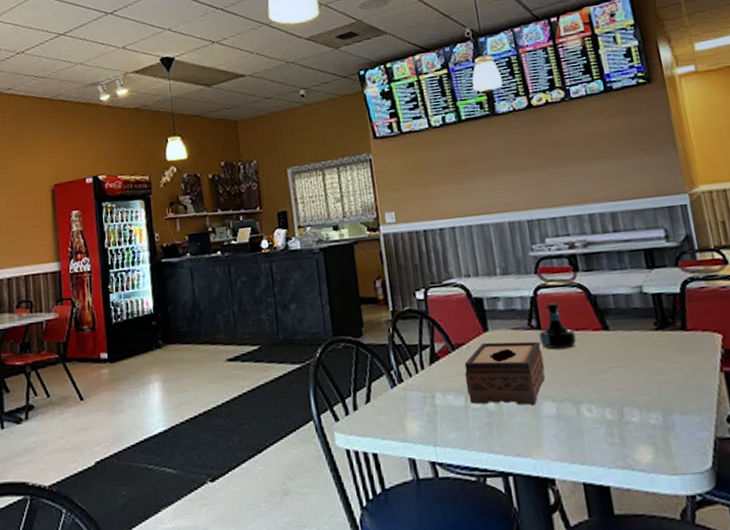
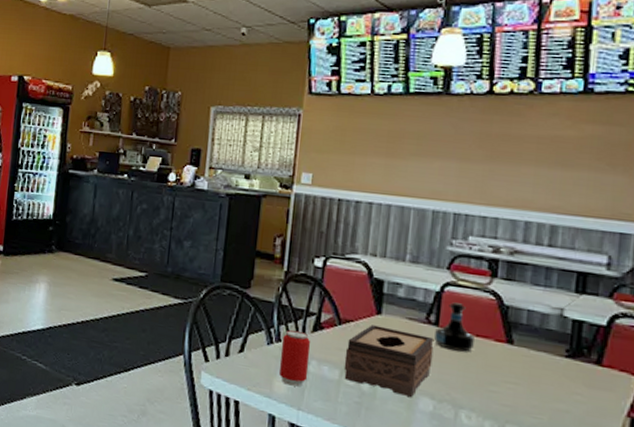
beverage can: none [404,367,436,424] -> present [279,330,311,387]

